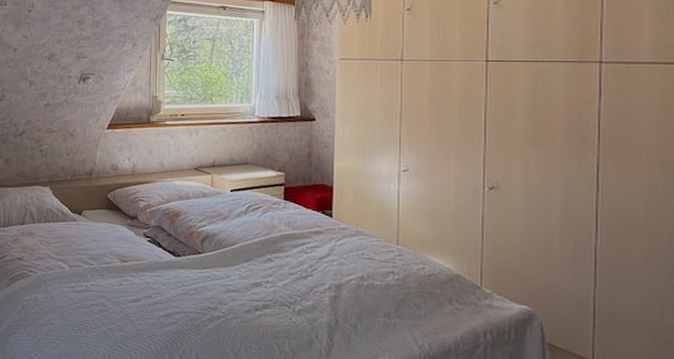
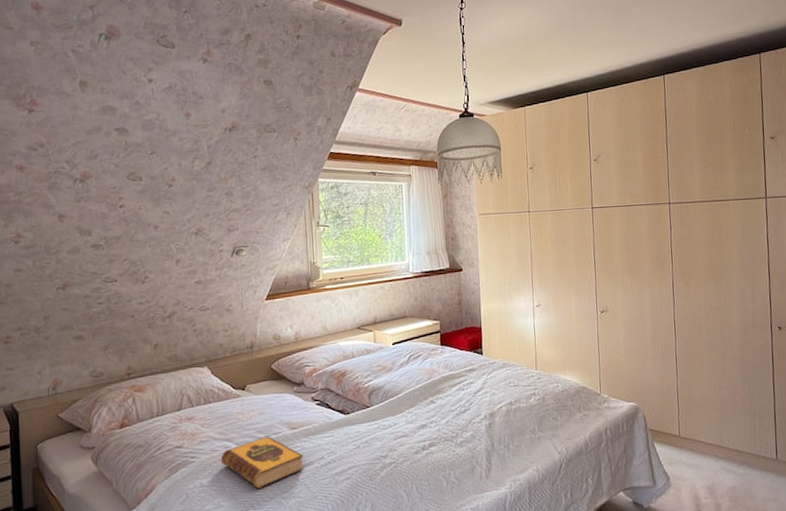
hardback book: none [54,263,131,315] -> present [220,435,304,489]

